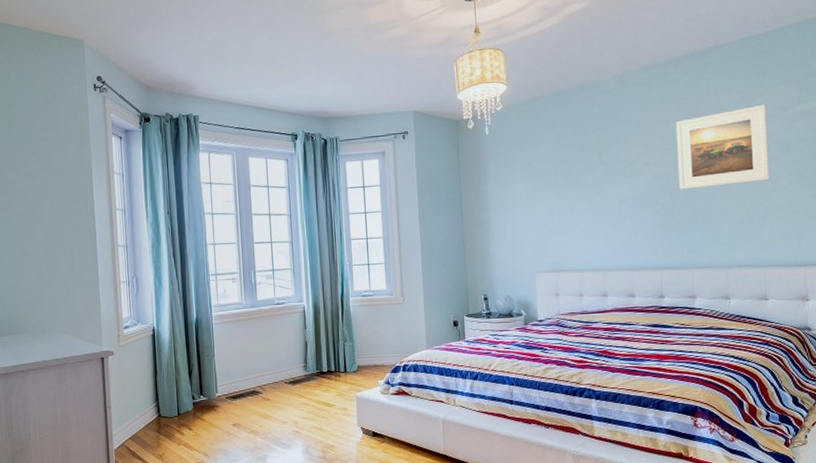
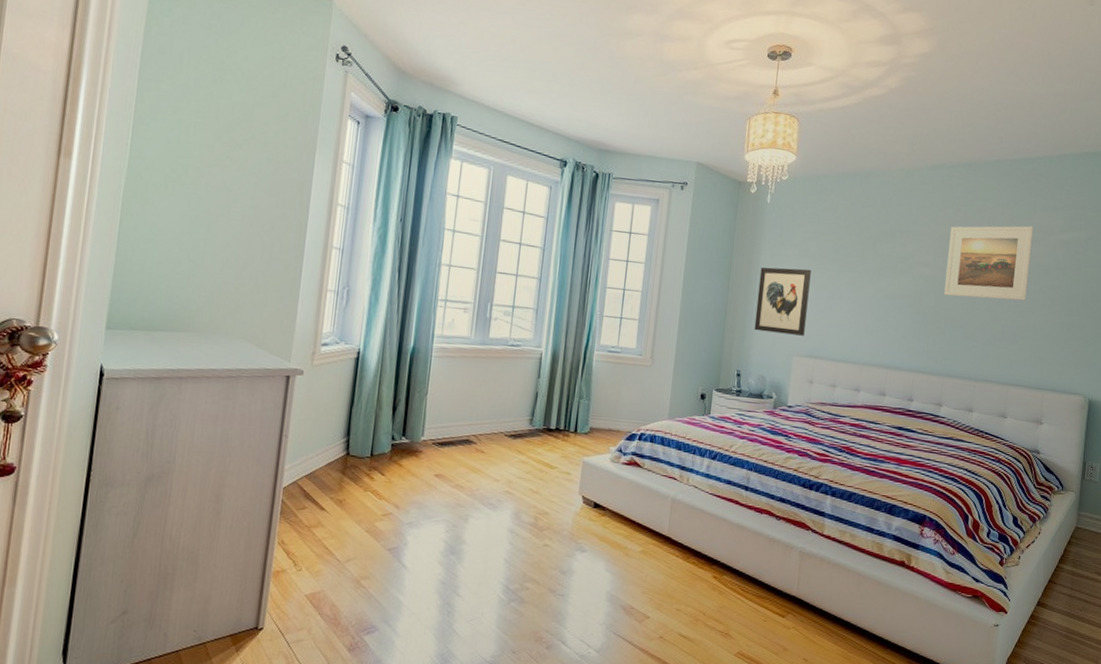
wall art: none [490,189,543,255] -> present [754,267,811,336]

